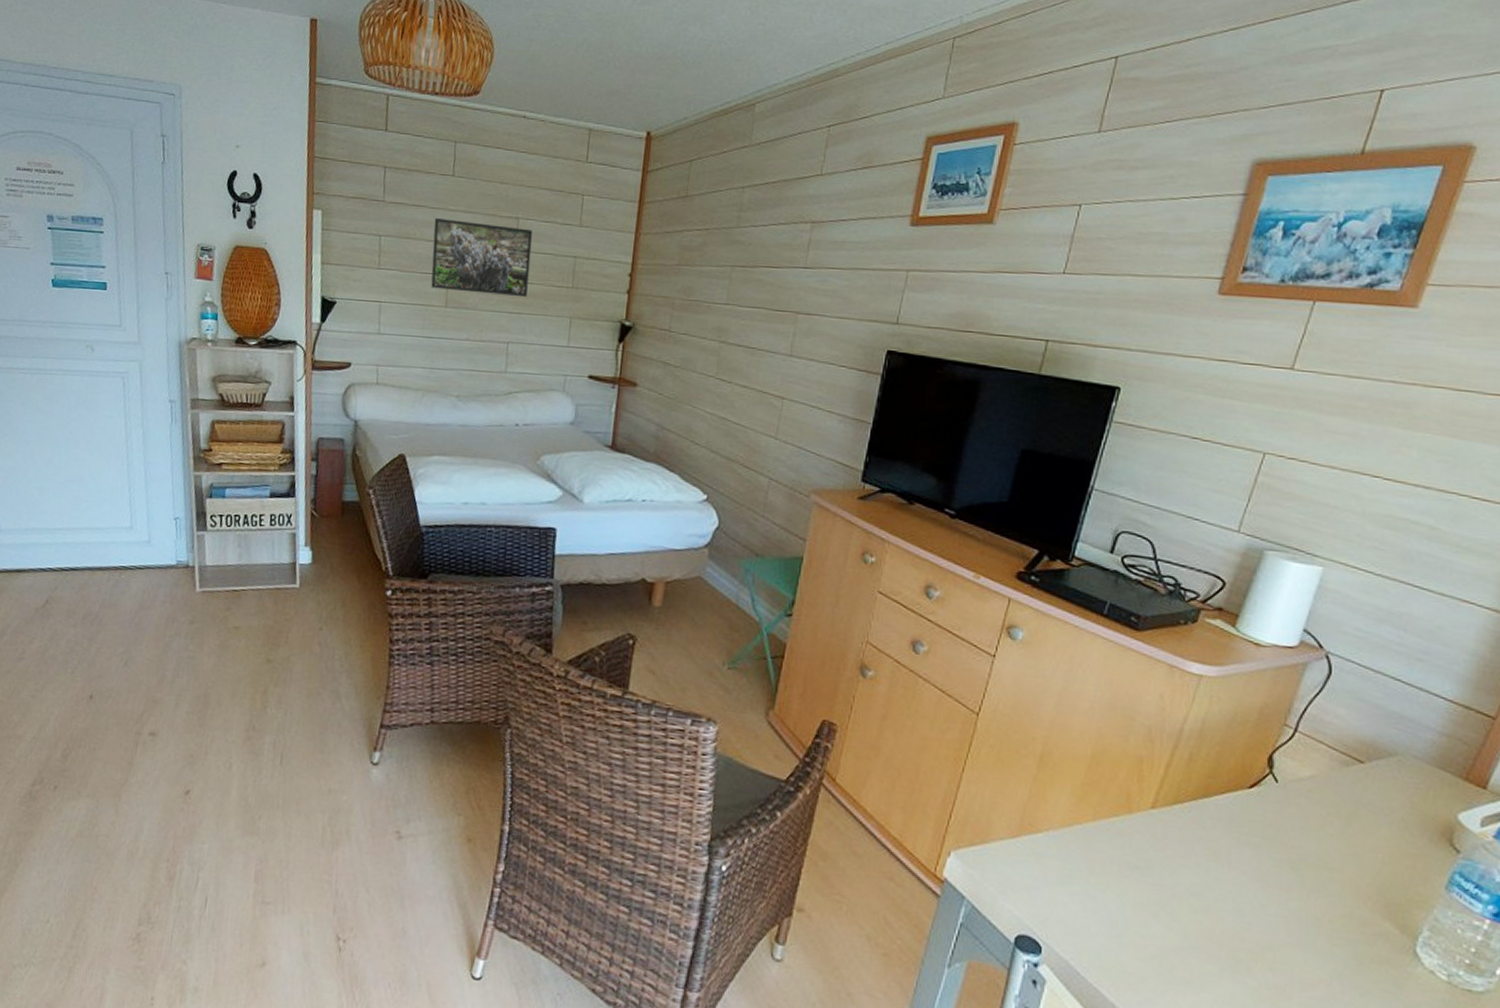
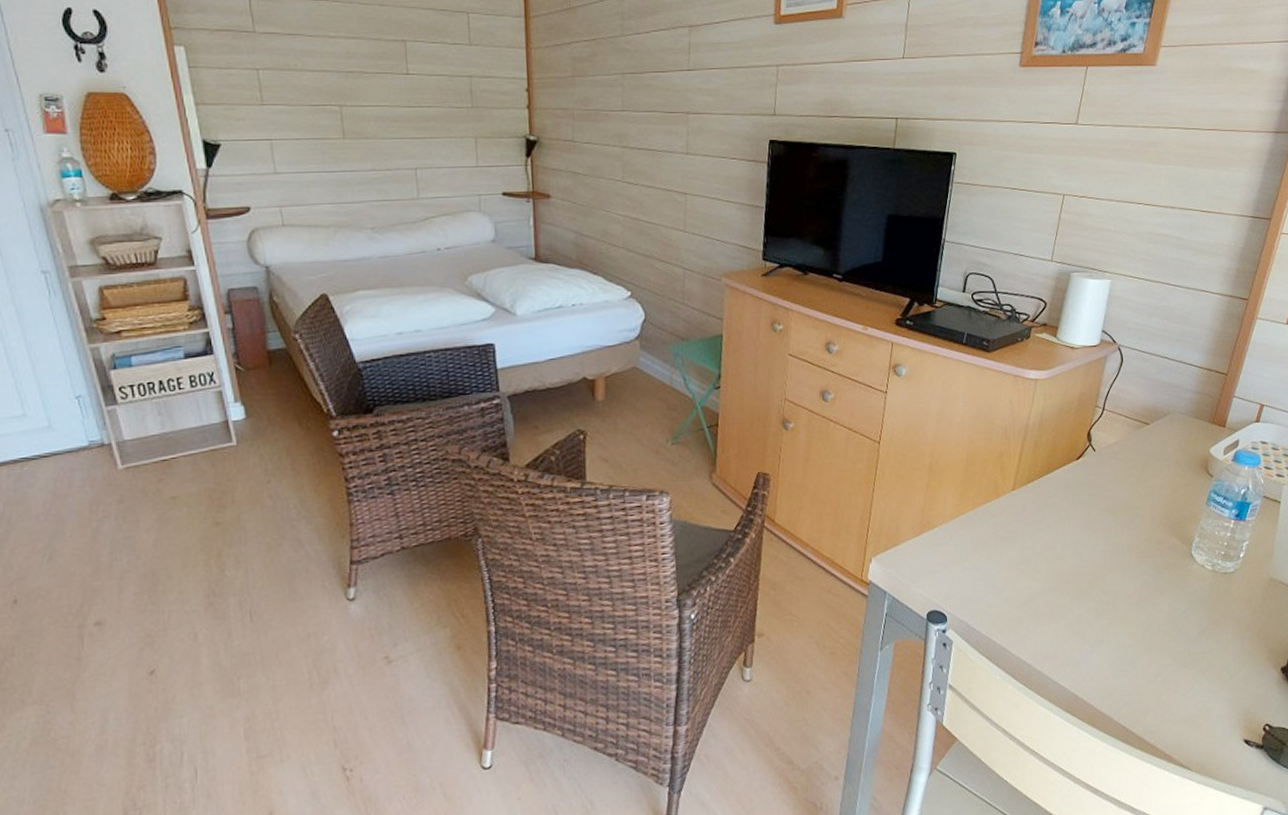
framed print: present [431,217,533,298] -> none [315,45,427,122]

